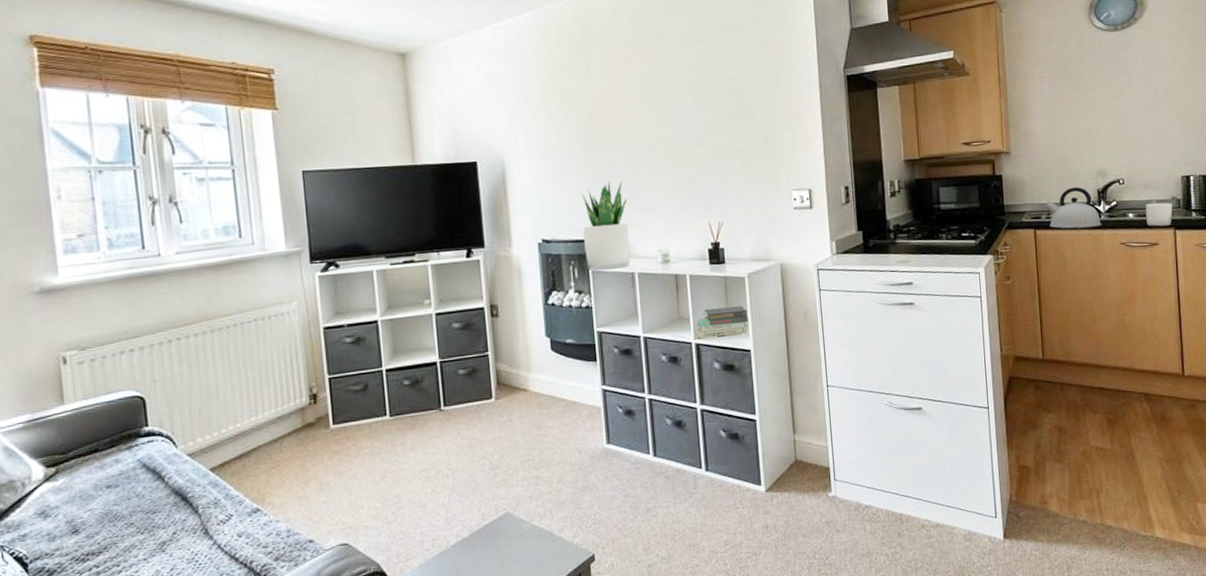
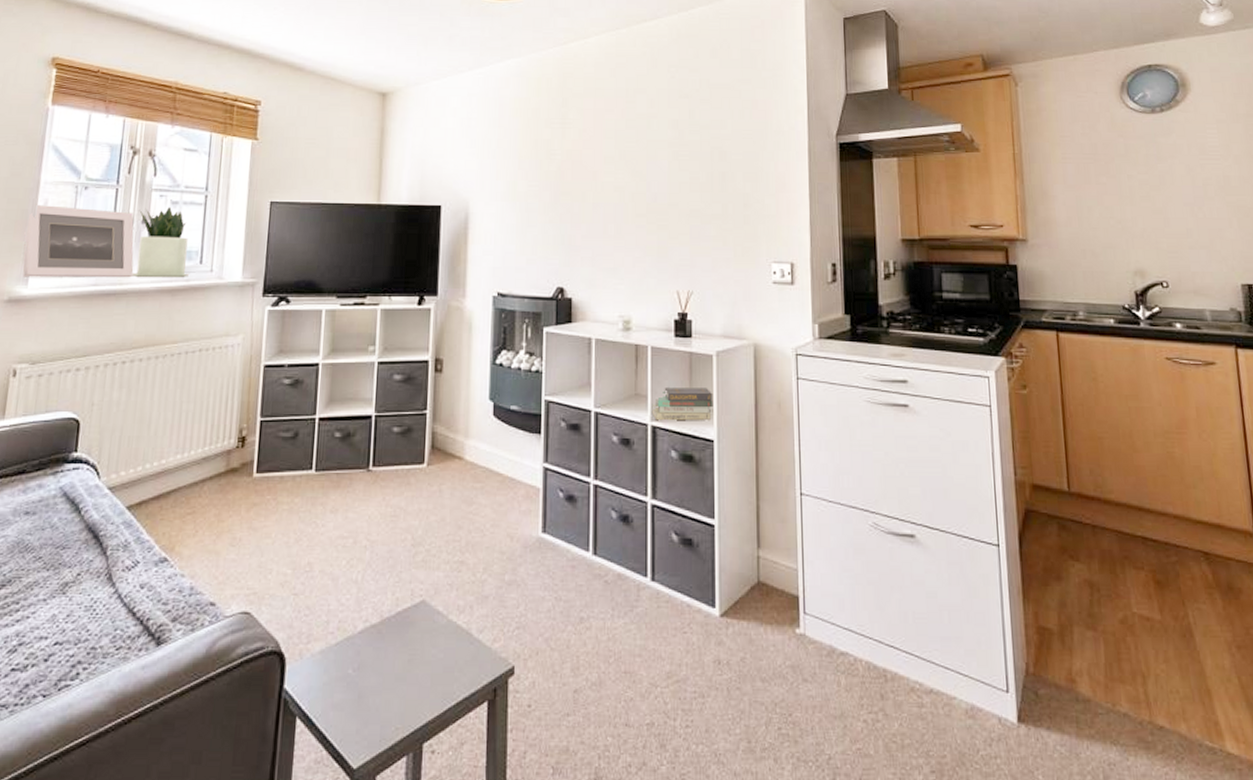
picture frame: none [42,192,171,267] -> present [23,204,134,278]
planter: none [164,183,231,257] -> present [132,206,190,278]
planter: present [582,181,630,271] -> none [541,236,592,333]
kettle: present [1043,187,1102,229] -> none [1068,286,1142,336]
mug: present [1145,202,1173,227] -> none [1196,313,1232,343]

